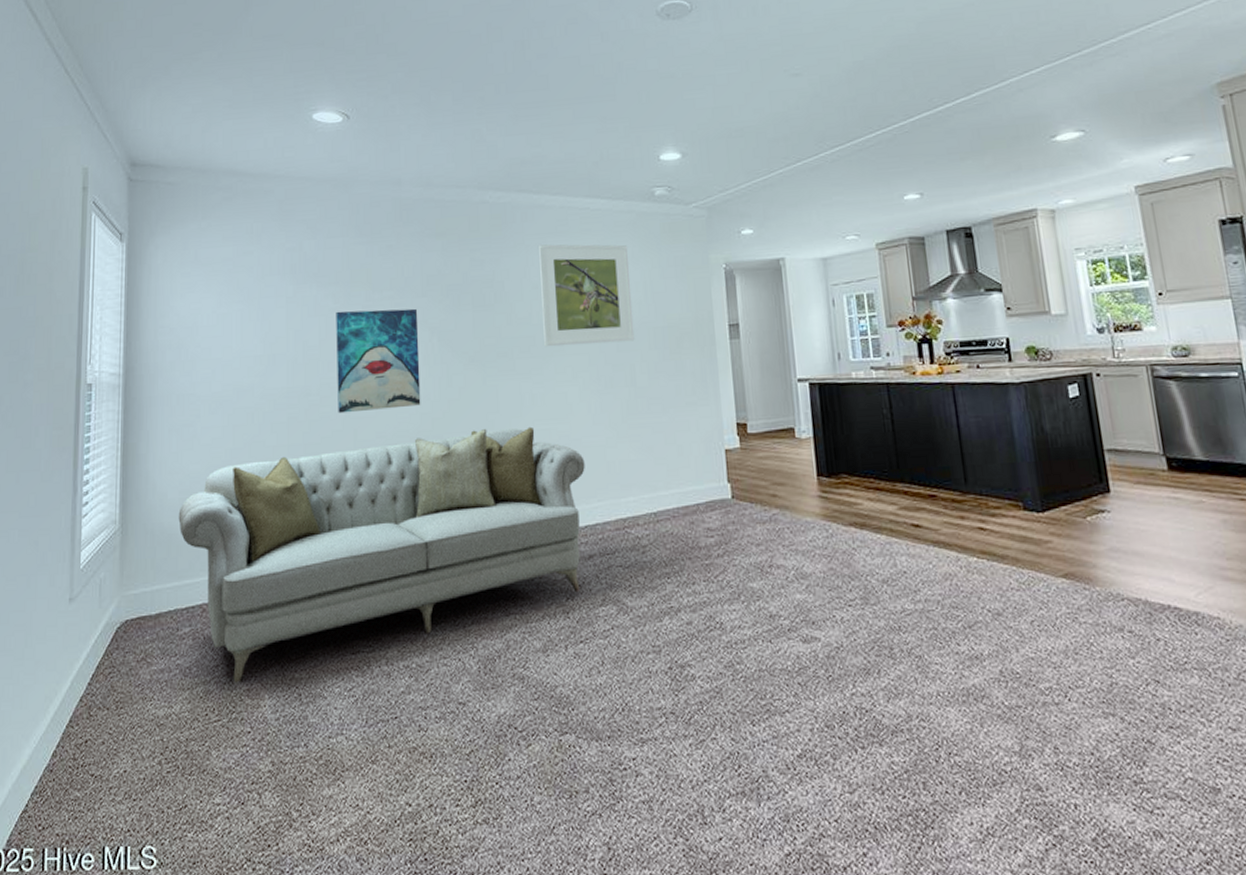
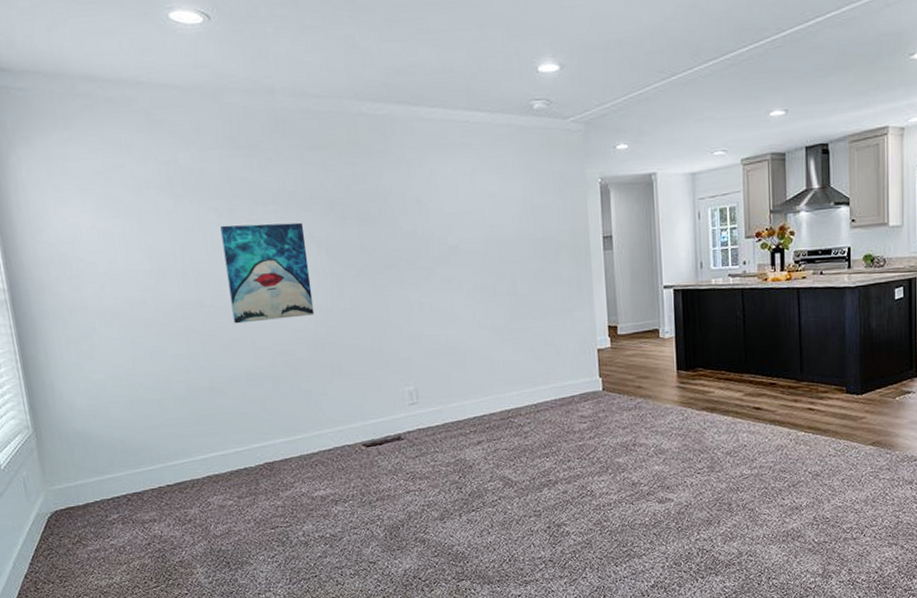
sofa: present [178,426,585,683] -> none [89,332,472,557]
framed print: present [537,244,635,347] -> none [419,158,516,259]

